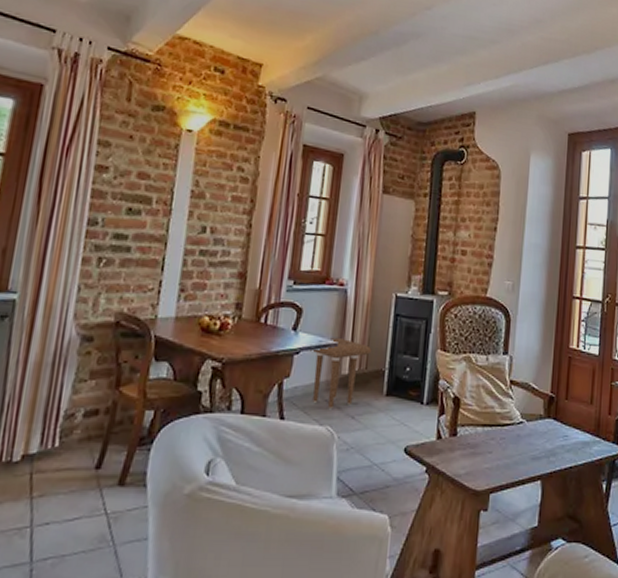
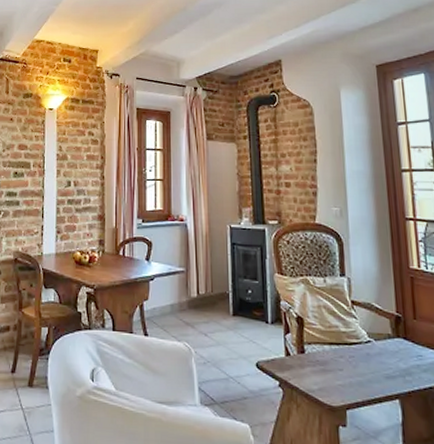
side table: present [310,337,372,410] -> none [162,265,215,328]

